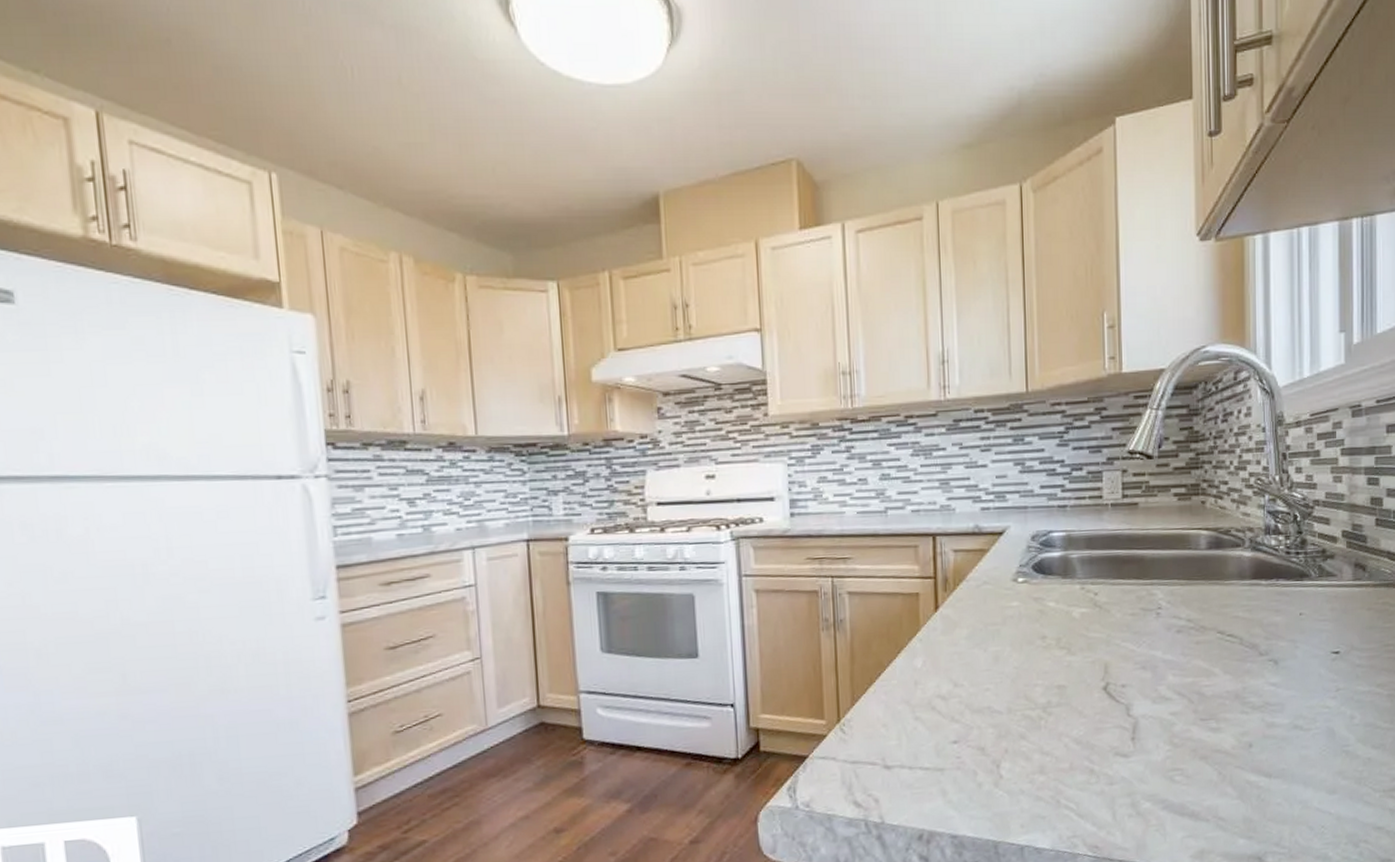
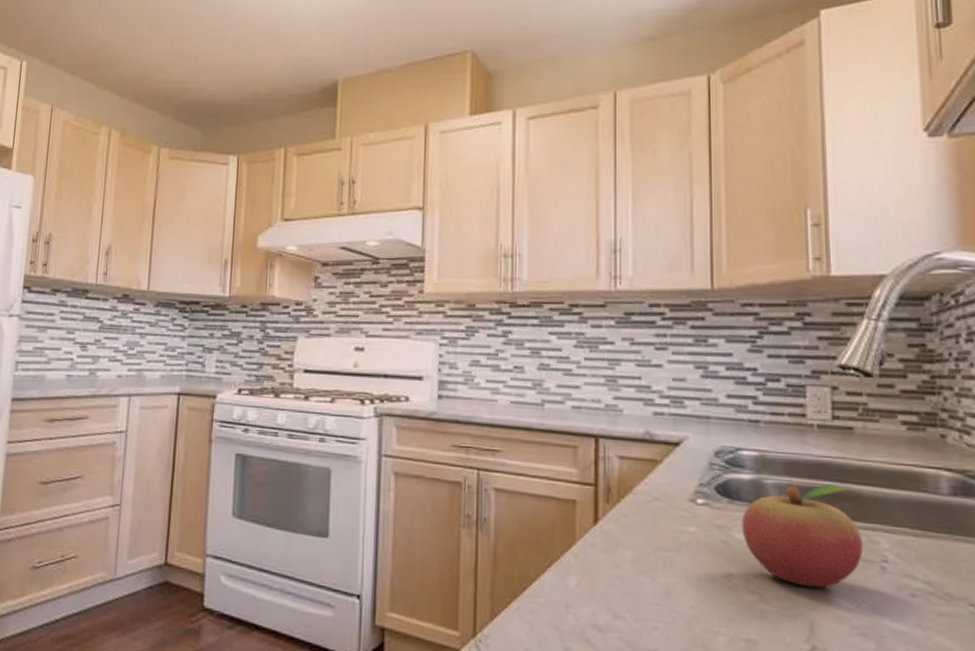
fruit: none [1053,551,1144,638] -> present [741,483,864,588]

